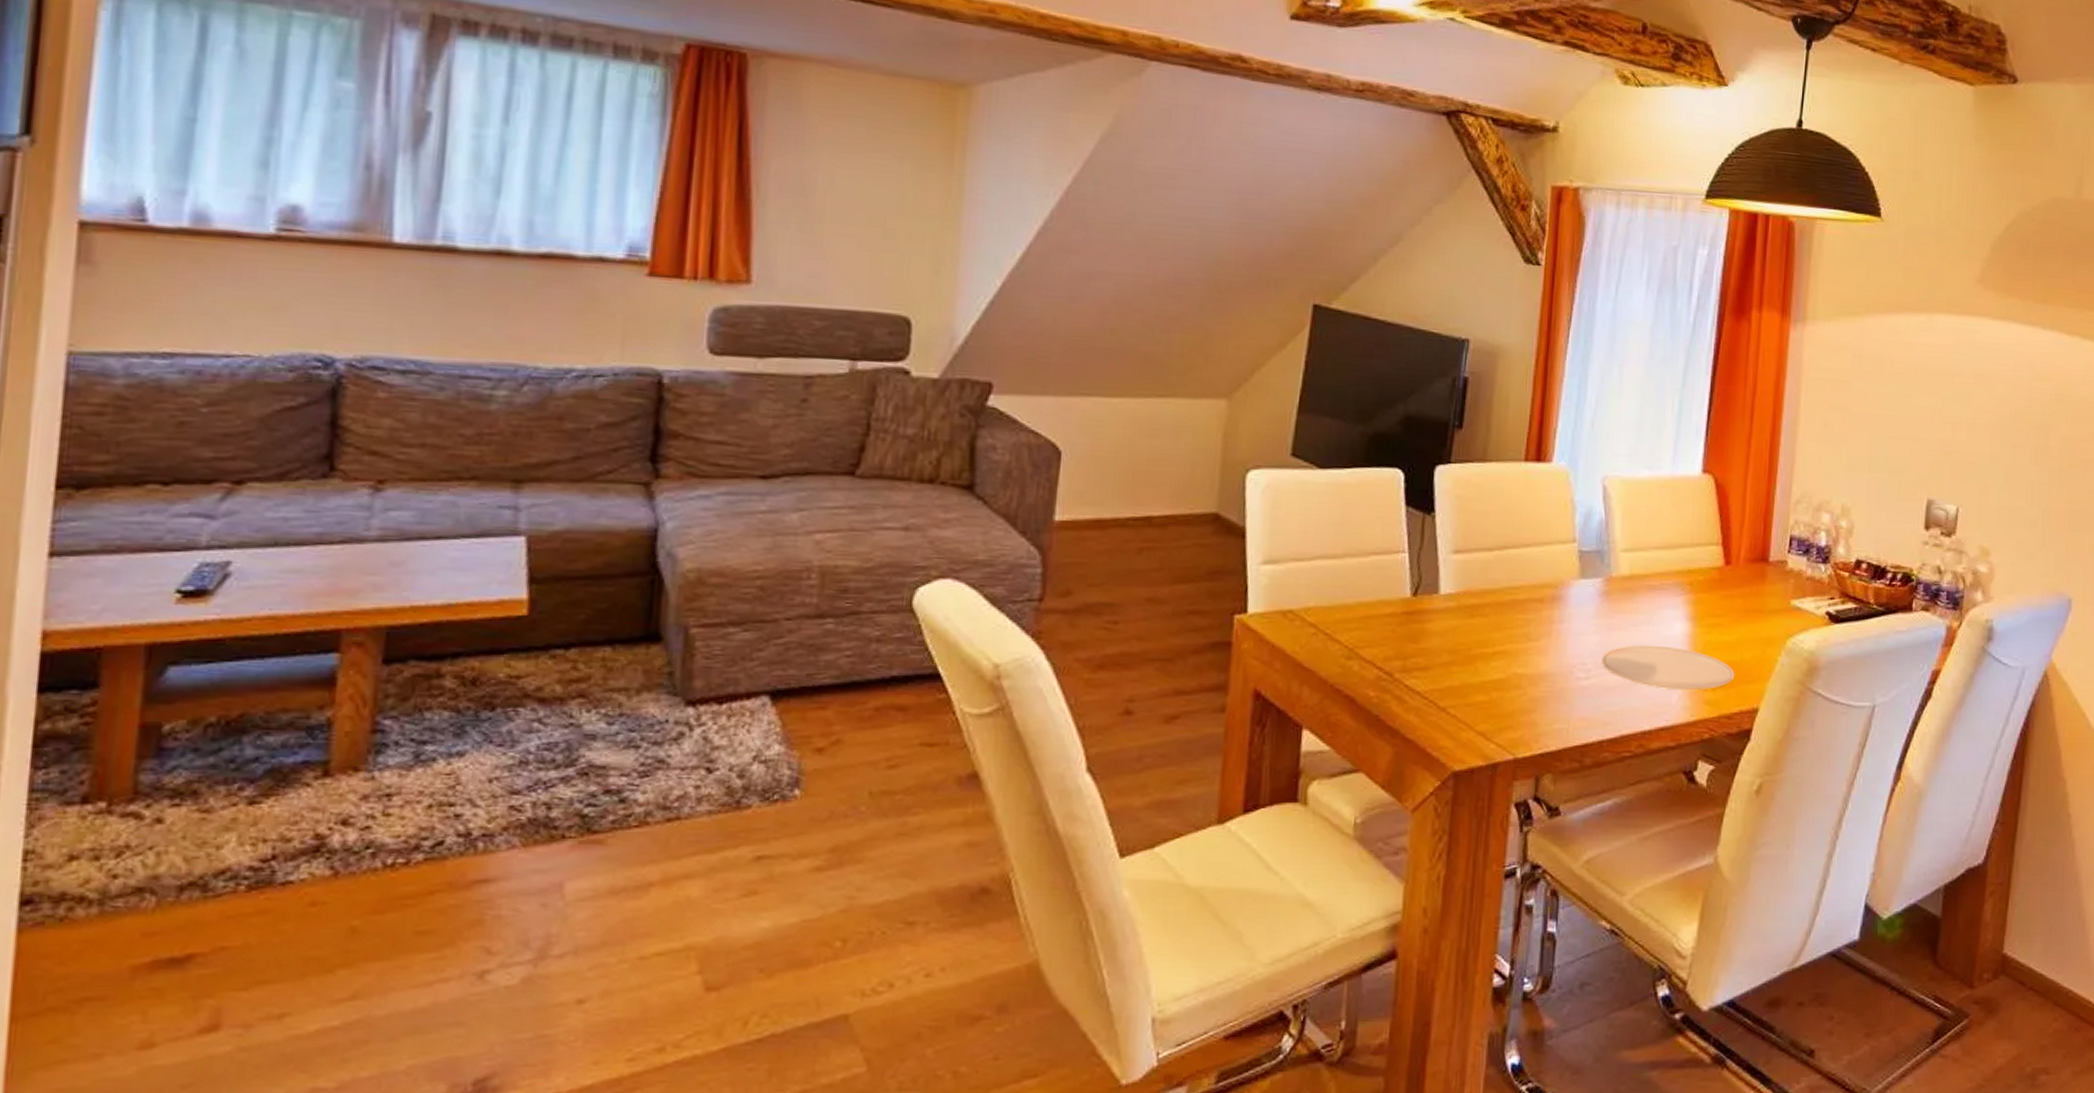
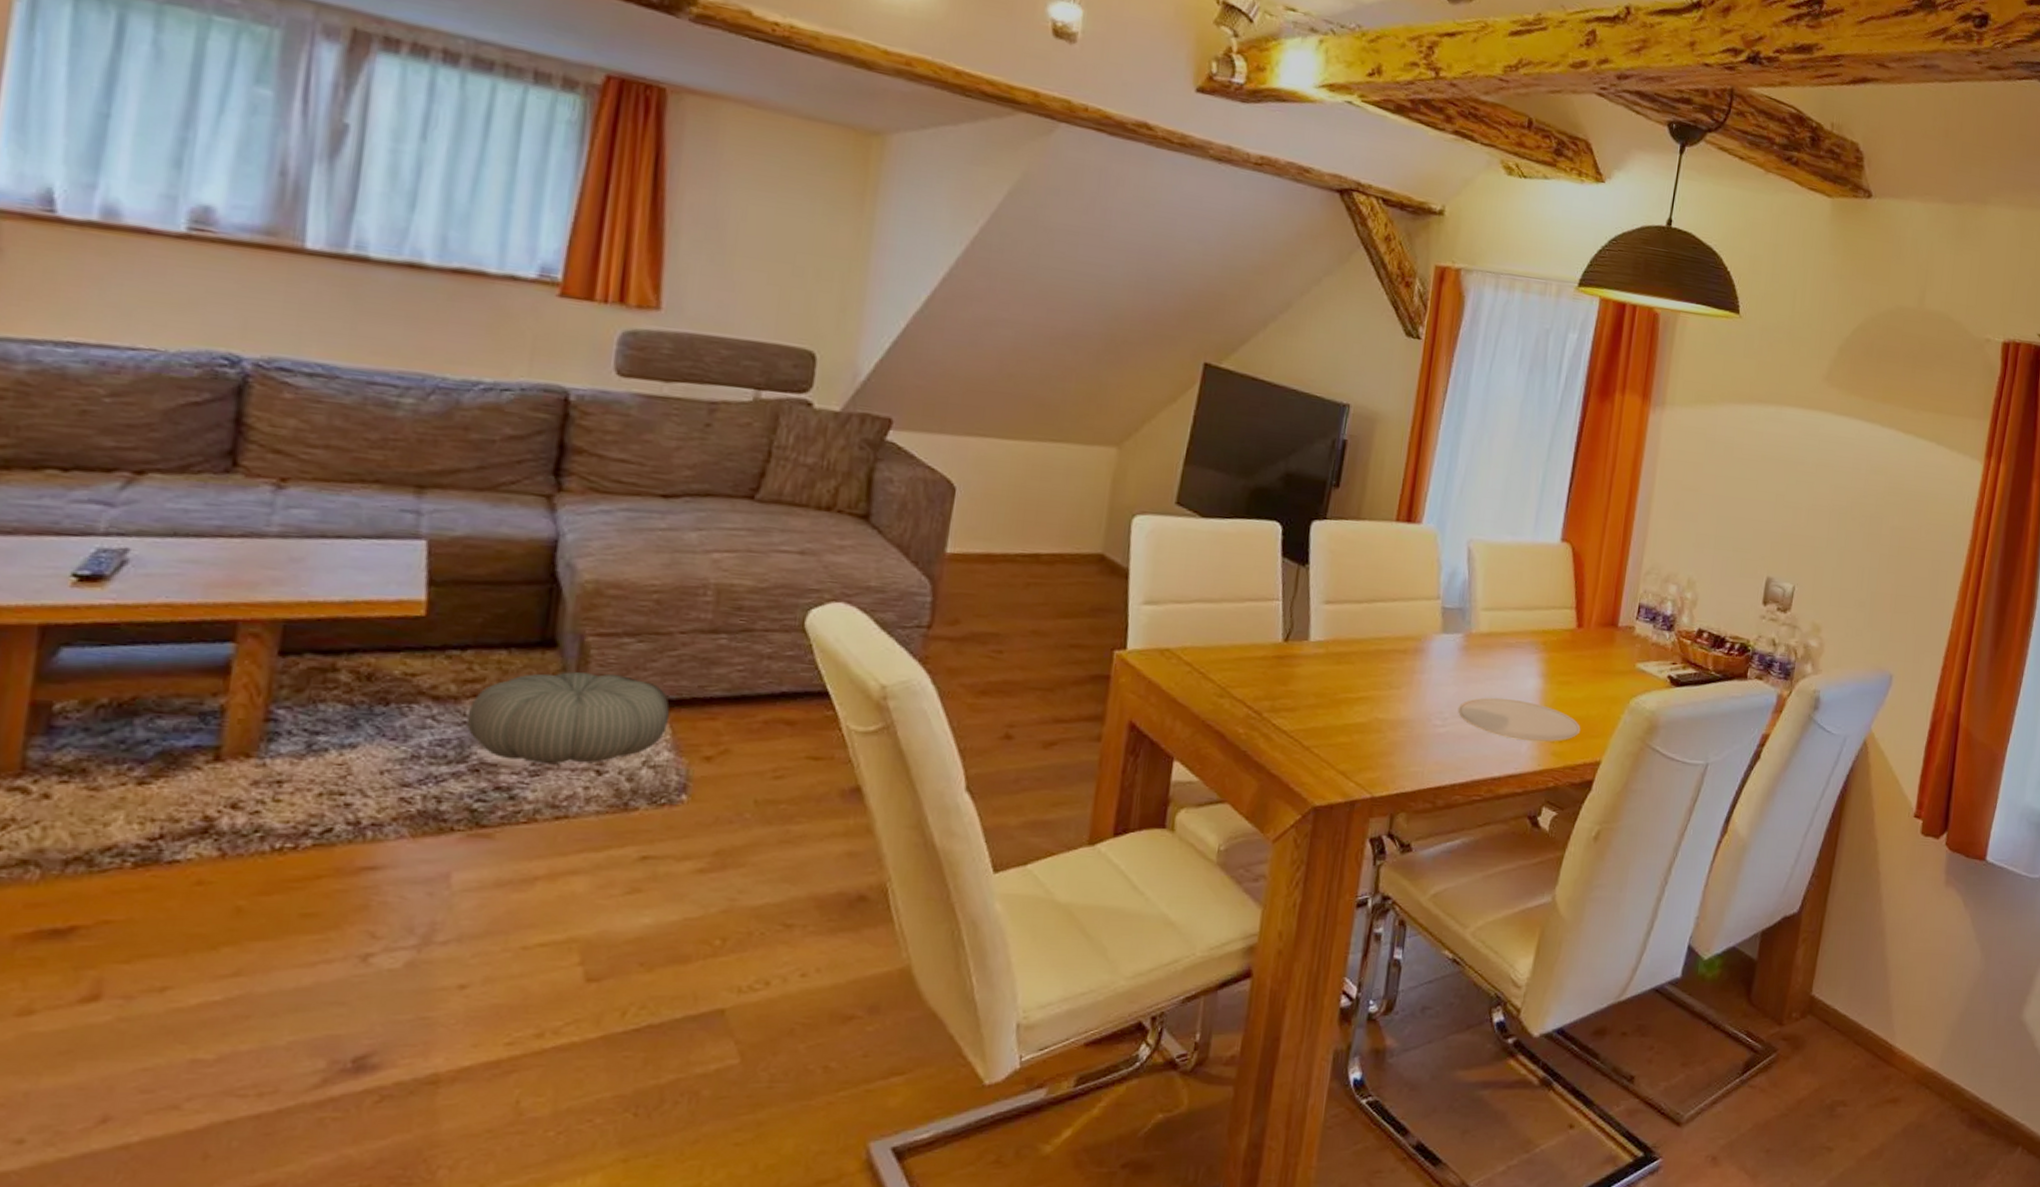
pouf: none [573,666,779,763] -> present [466,672,670,763]

